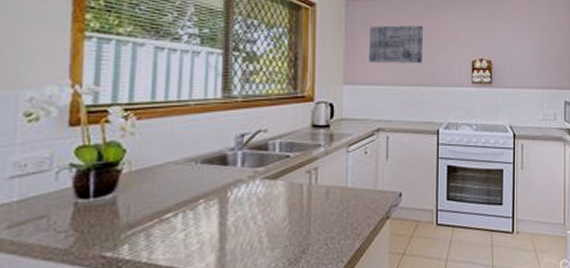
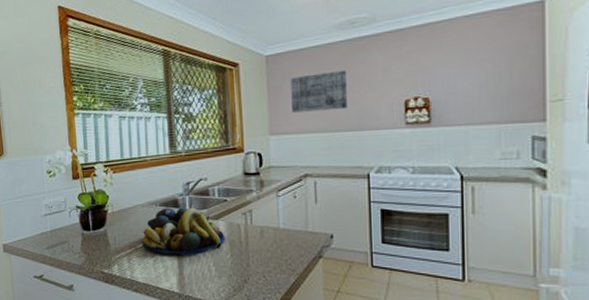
fruit bowl: none [169,164,284,226] -> present [141,207,225,256]

